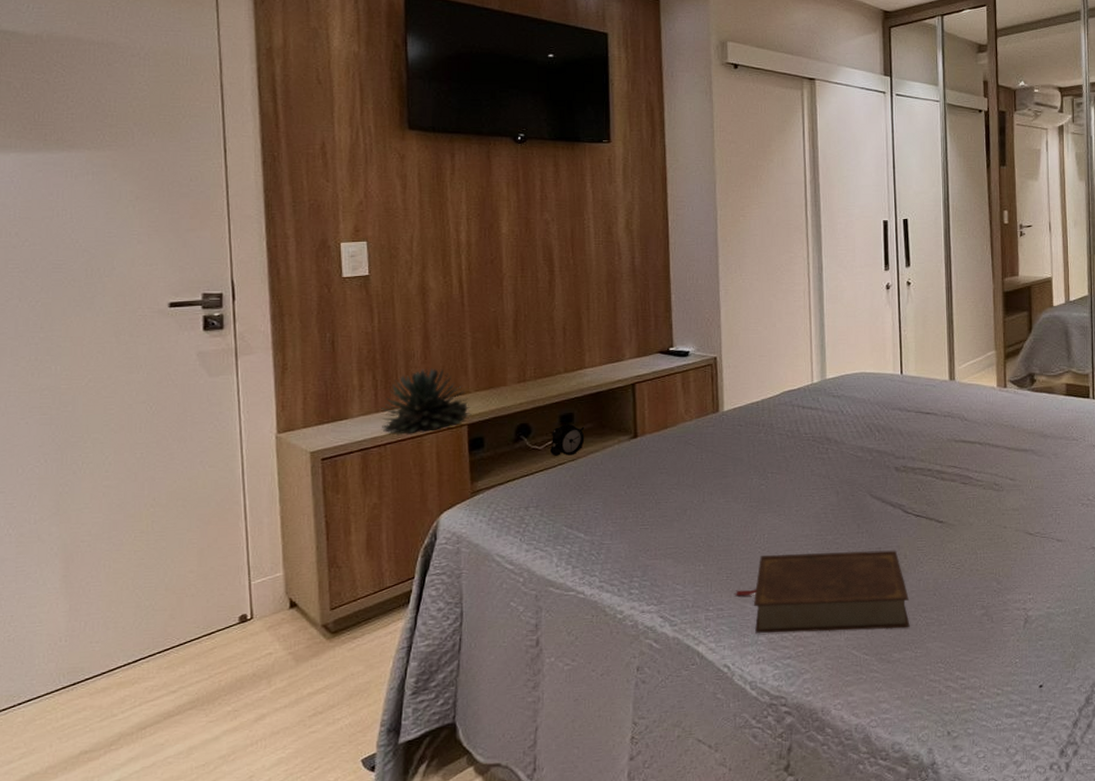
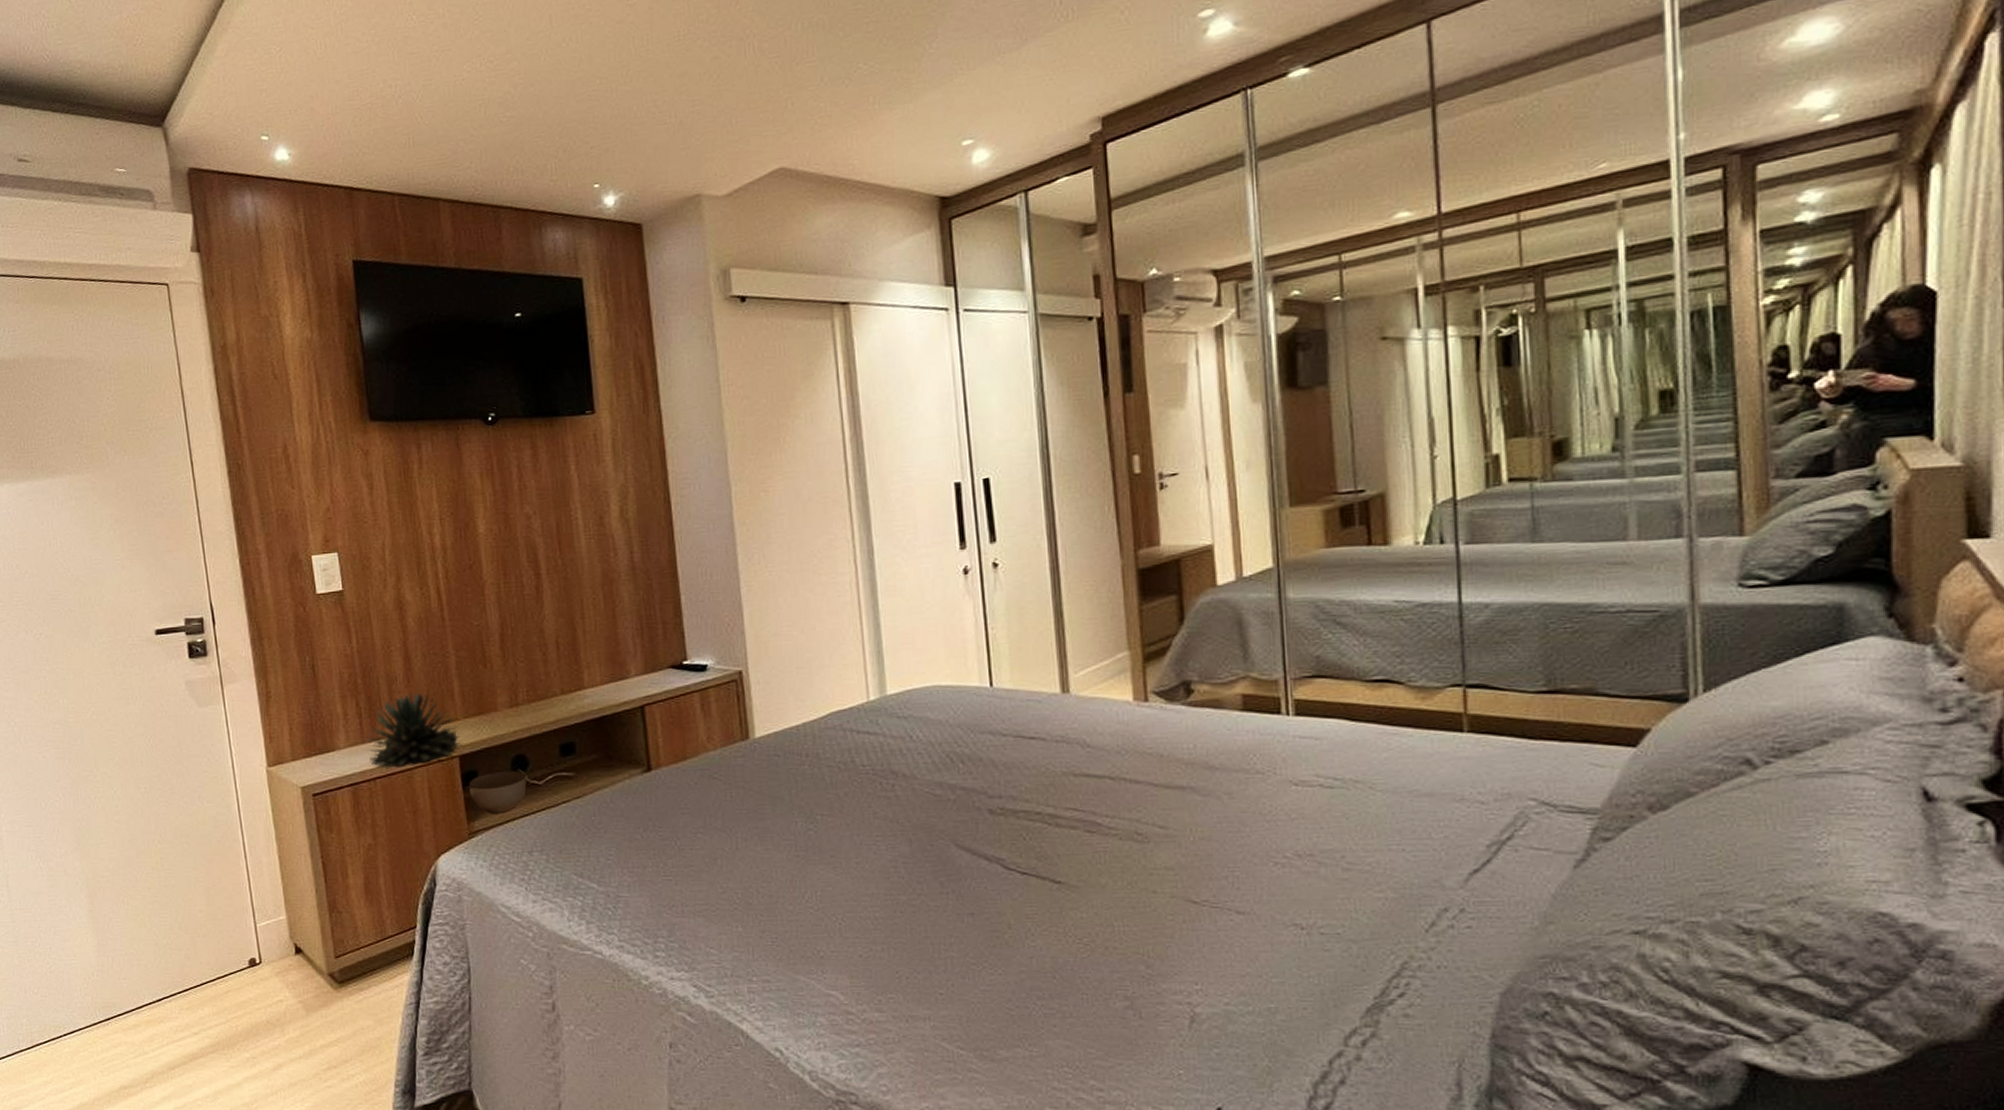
bowl: none [474,437,528,475] -> present [467,770,527,814]
alarm clock: present [550,423,585,456] -> none [552,754,590,793]
book: present [734,550,910,633] -> none [782,916,1021,1019]

